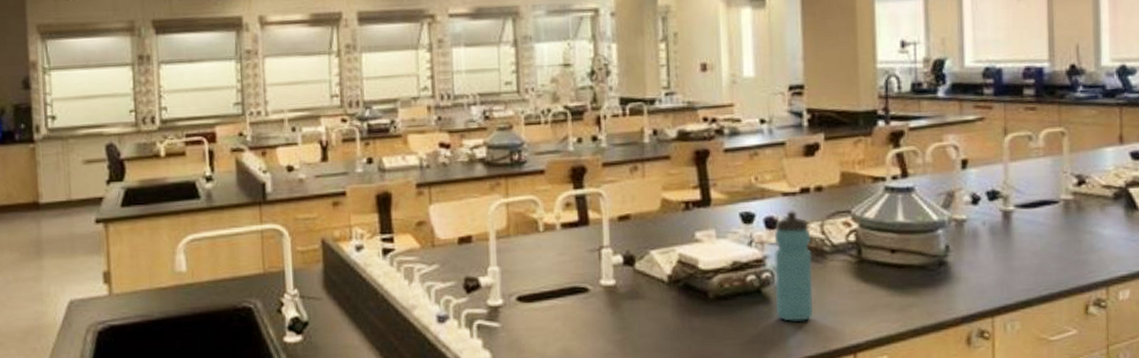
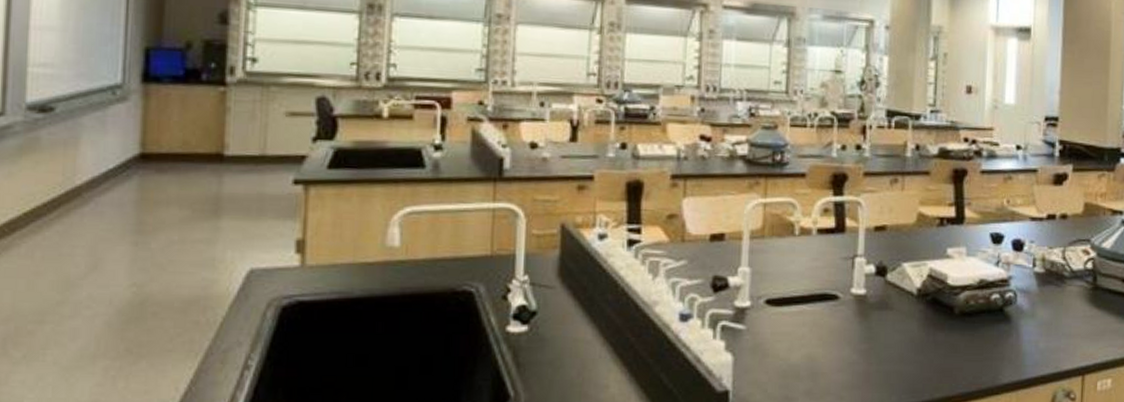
water bottle: present [774,211,813,322] -> none [1015,235,1053,341]

